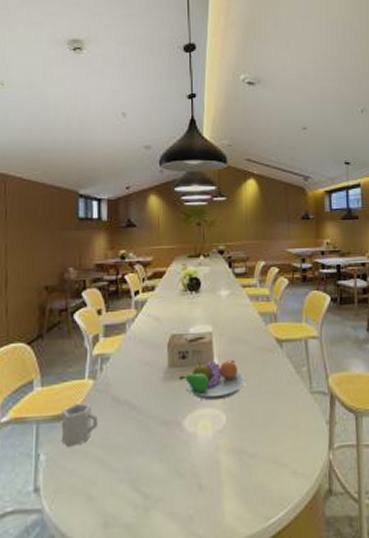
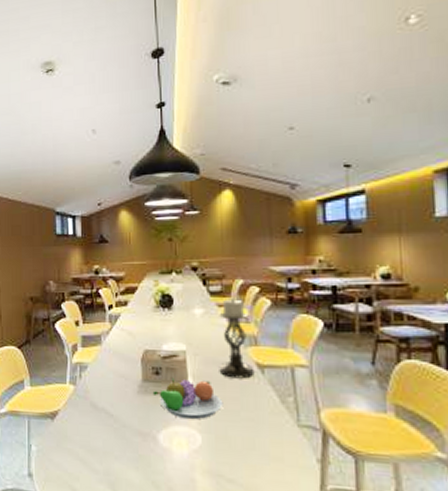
cup: present [61,403,98,447] -> none [48,405,79,443]
candle holder: none [243,278,274,355] -> present [219,297,255,379]

